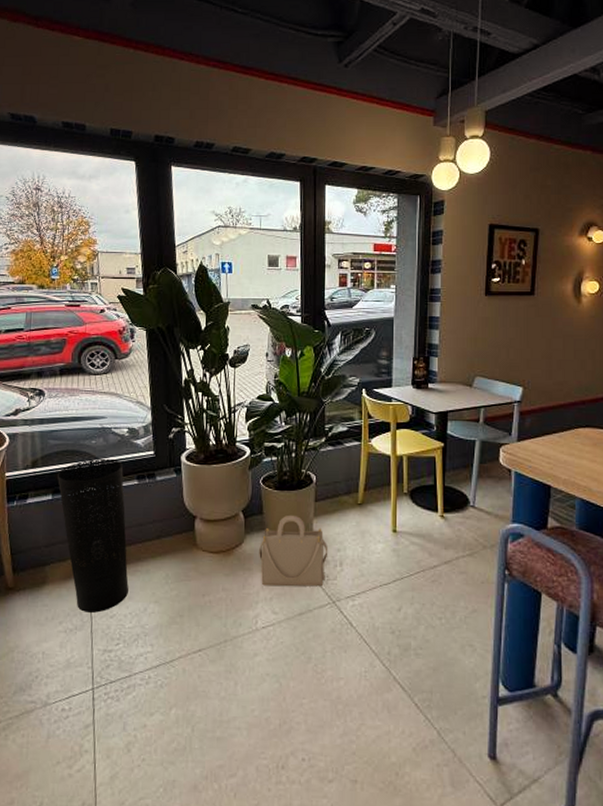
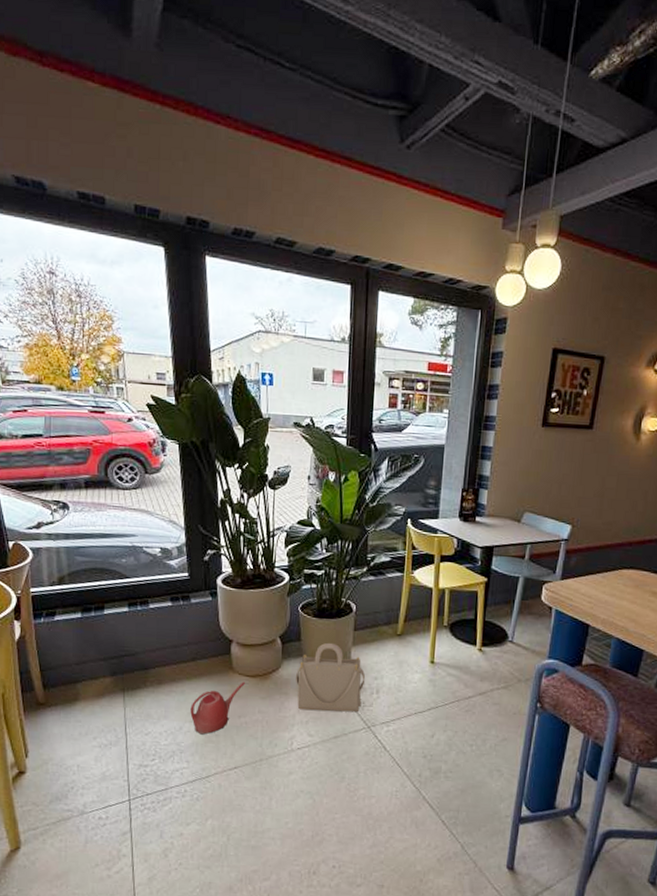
umbrella stand: present [57,458,129,613] -> none [86,578,163,730]
watering can: none [155,558,210,616] -> present [190,681,246,735]

